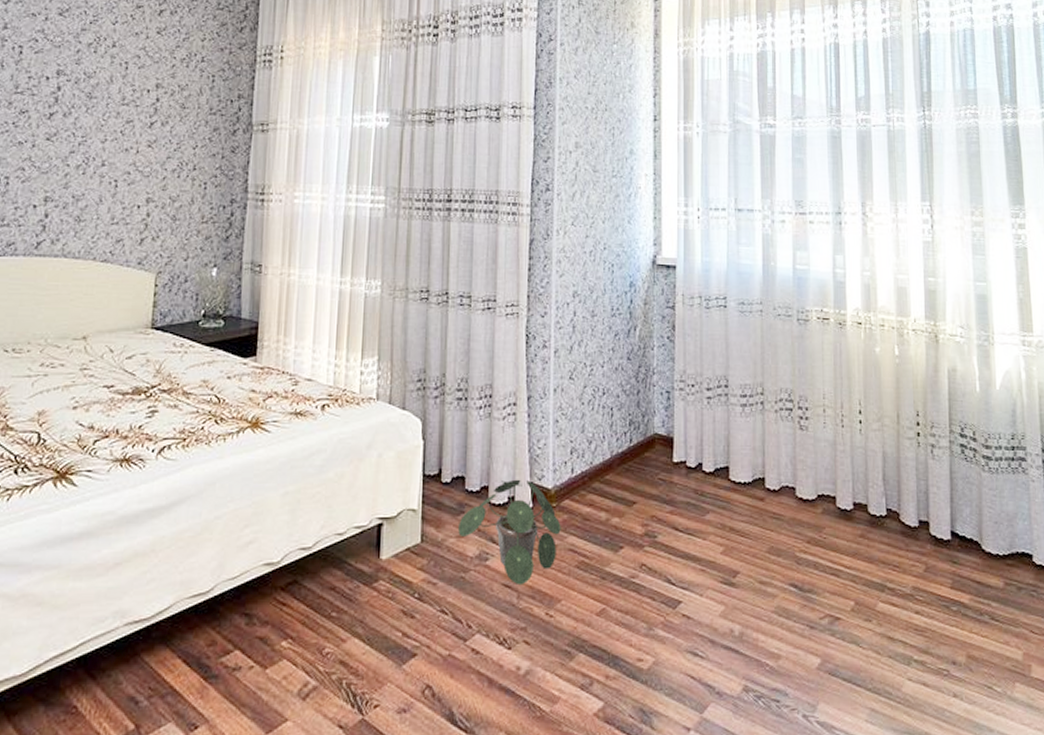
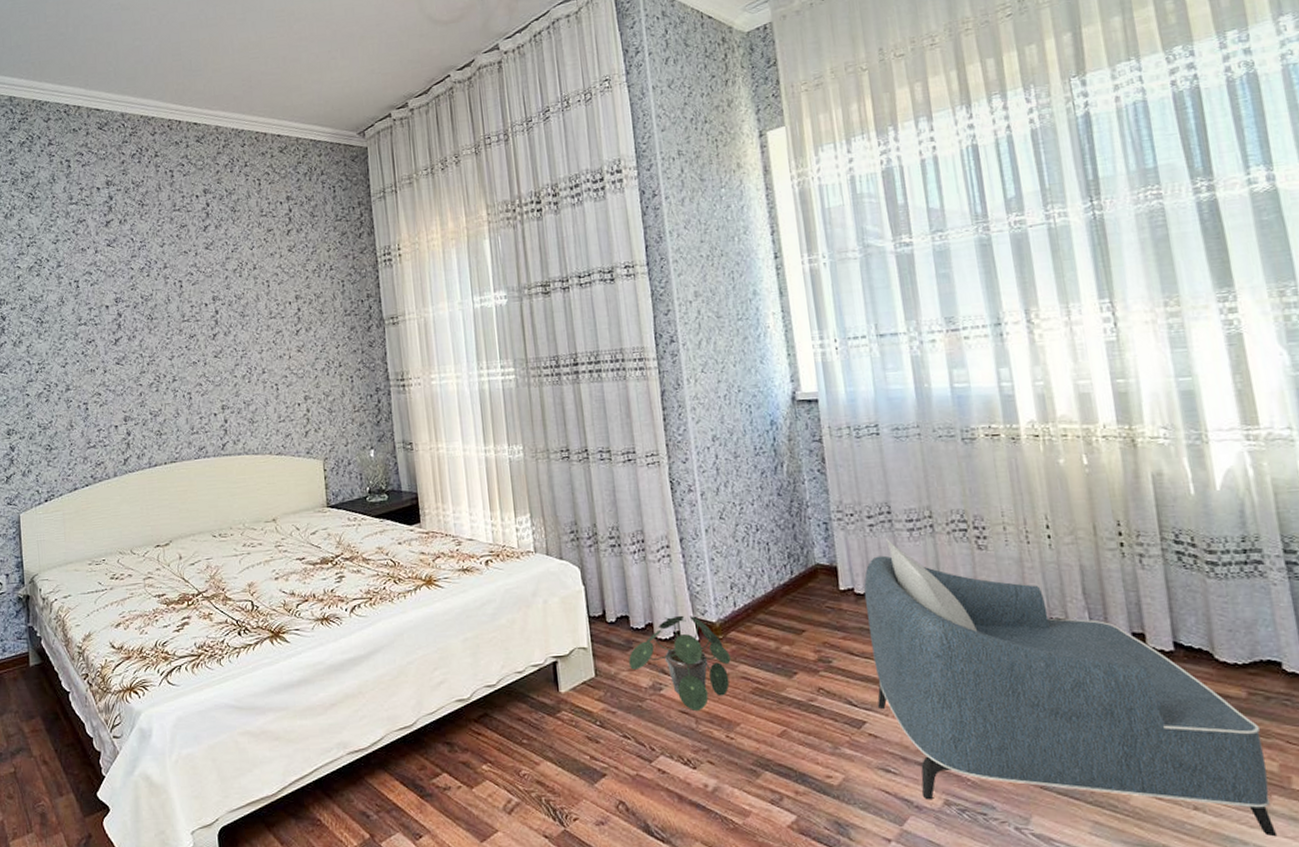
armchair: none [694,412,1017,724] -> present [864,538,1278,837]

